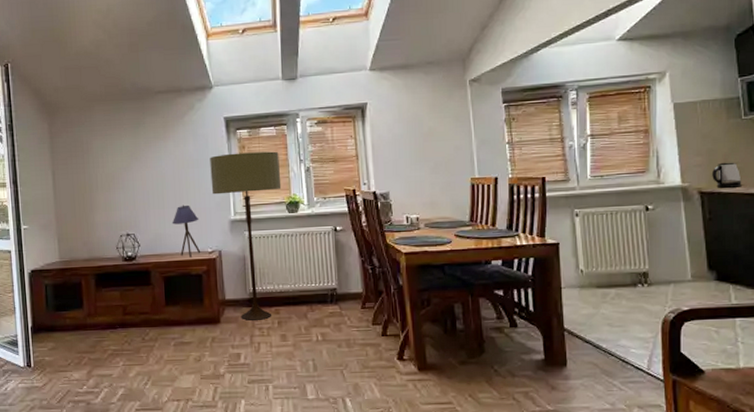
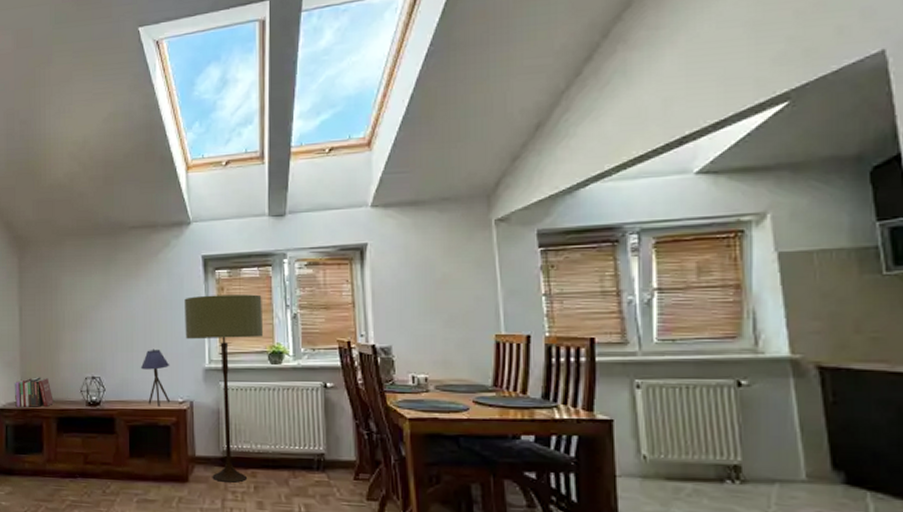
books: none [51,237,91,268] -> present [14,377,54,408]
kettle: present [712,162,742,188] -> none [837,330,884,363]

